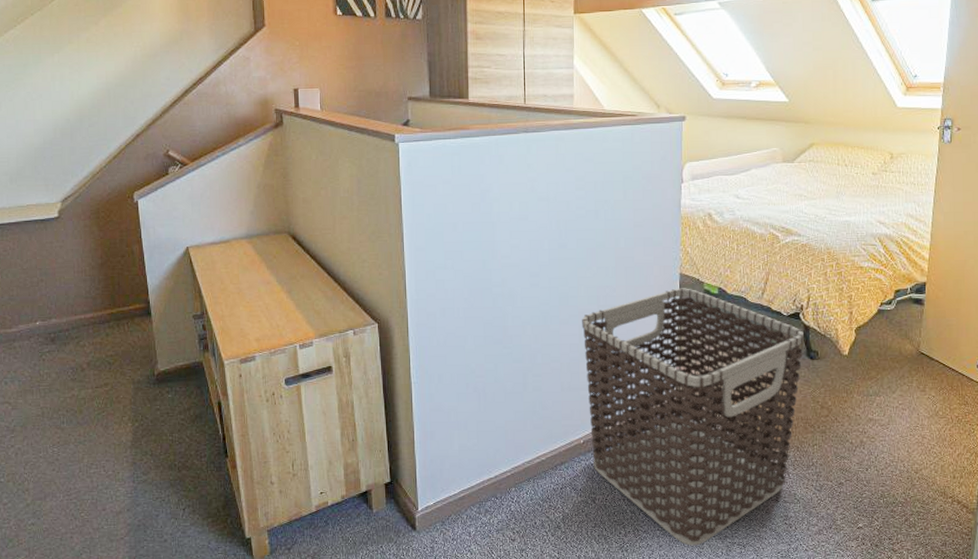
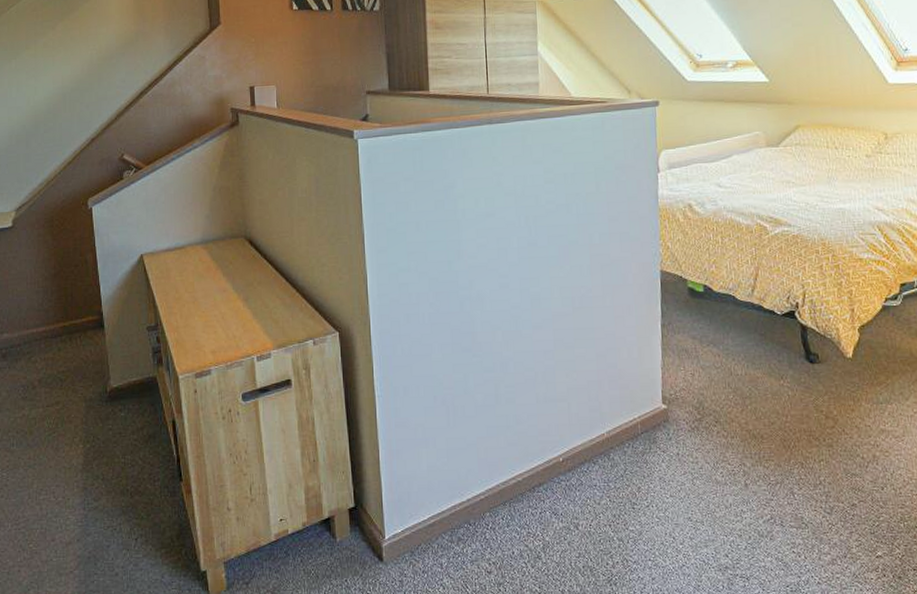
clothes hamper: present [582,287,804,546] -> none [556,285,802,579]

